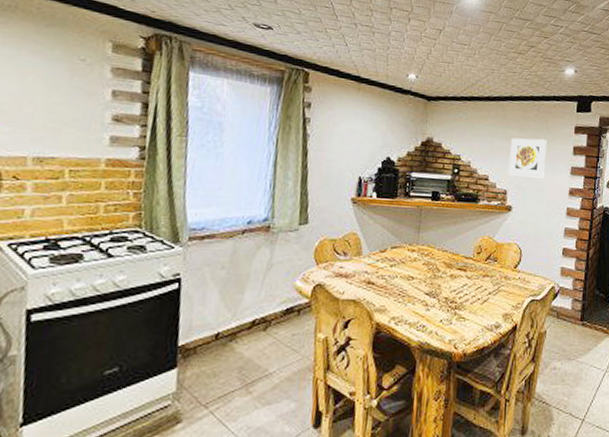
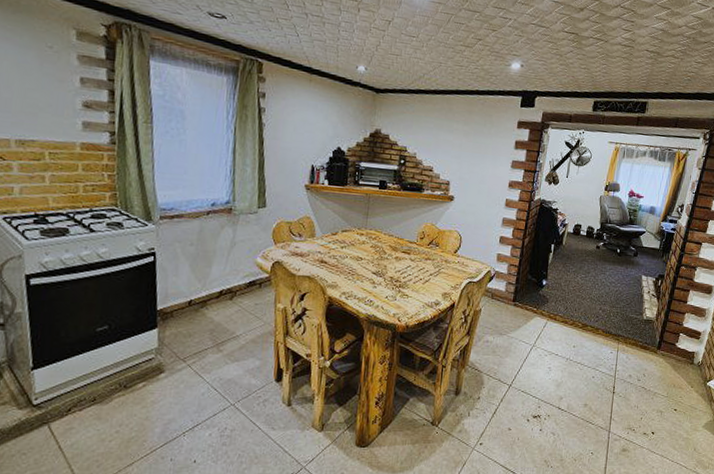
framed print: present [508,137,548,178] -> none [451,131,491,171]

